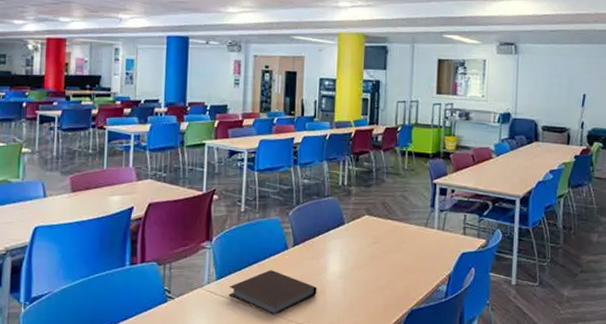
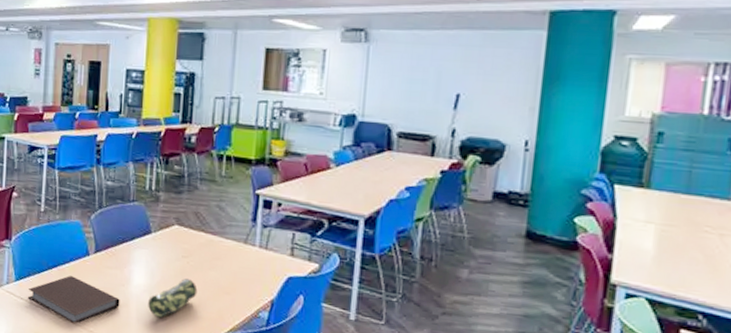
pencil case: none [343,263,386,301] -> present [148,278,198,318]

